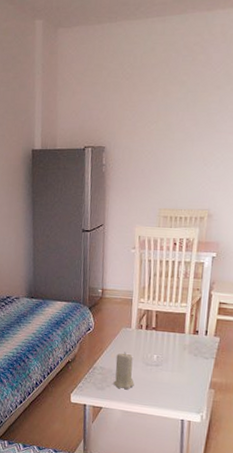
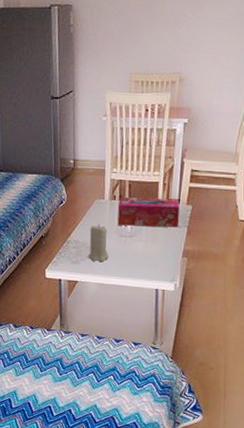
tissue box: none [143,326,207,359] -> present [117,197,180,228]

